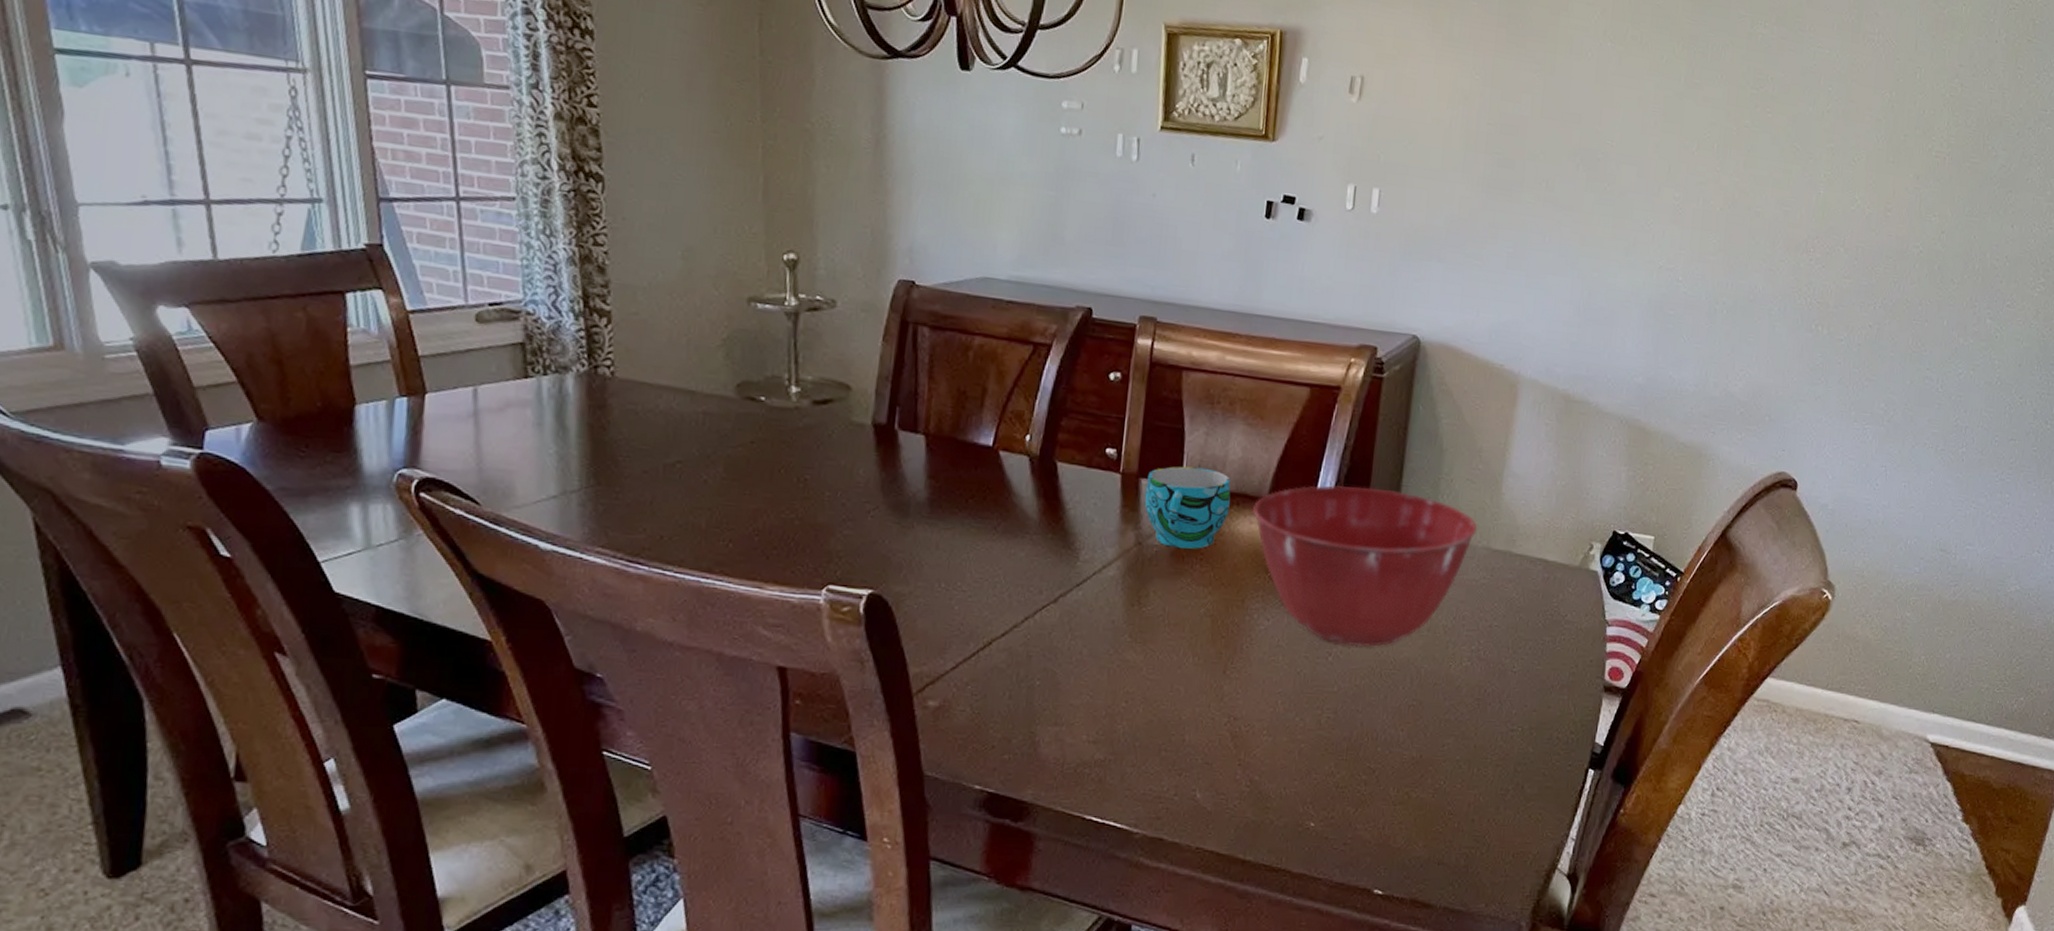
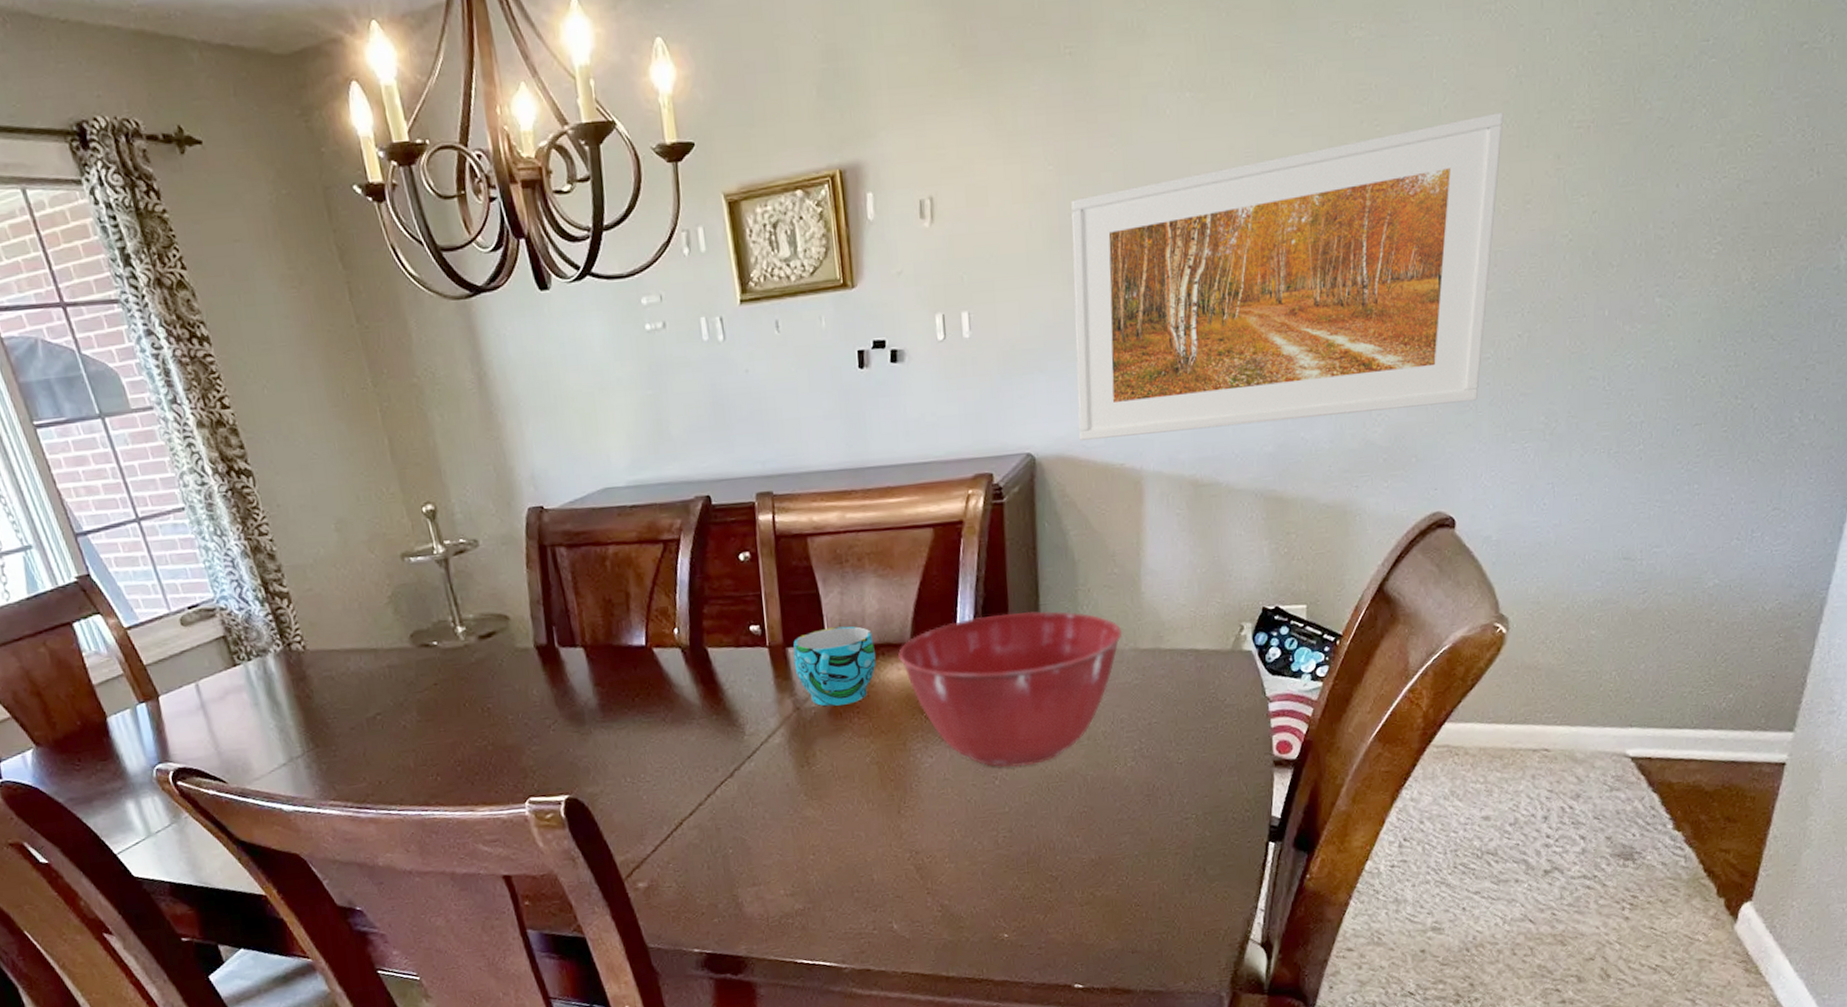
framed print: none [1465,110,1876,376] -> present [1071,112,1504,441]

